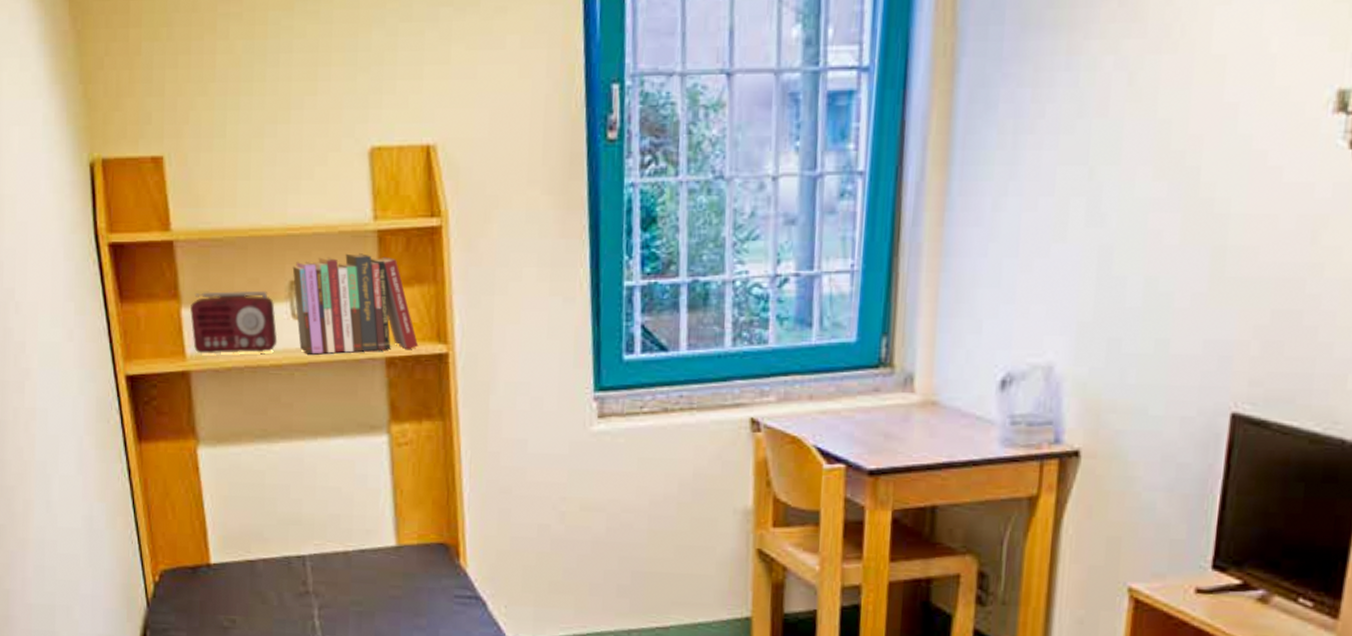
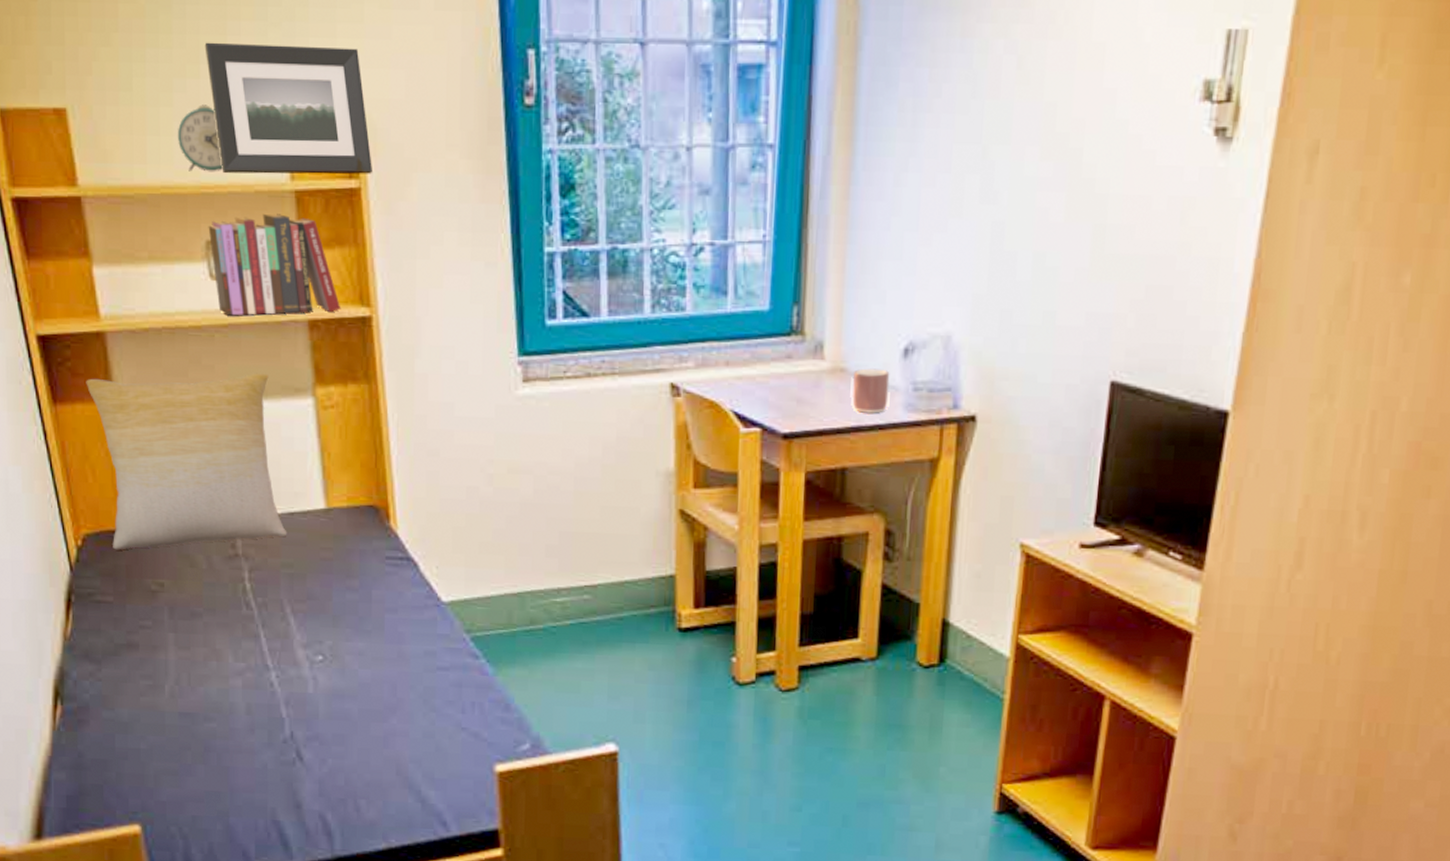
pillow: none [170,410,358,586] -> present [86,373,287,550]
radio: present [189,290,278,355] -> none [101,249,196,315]
alarm clock: none [267,149,309,214] -> present [178,104,223,172]
picture frame: none [296,88,455,216] -> present [204,42,373,175]
mug: none [944,401,985,449] -> present [852,368,890,413]

